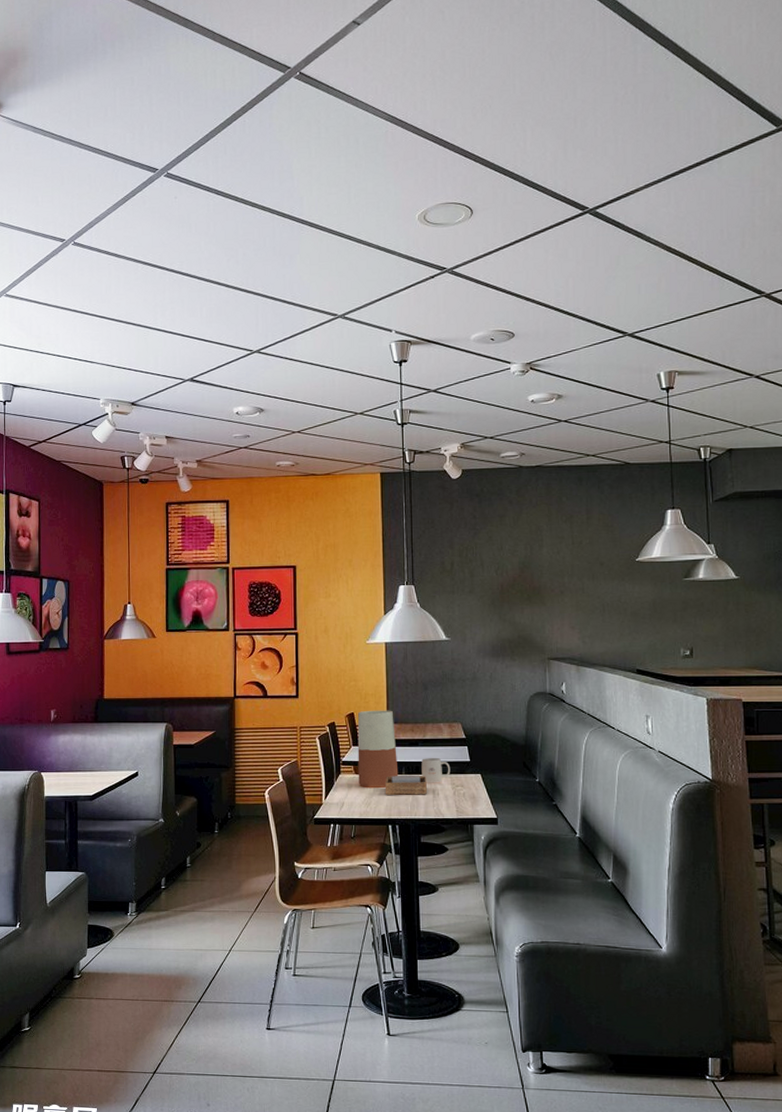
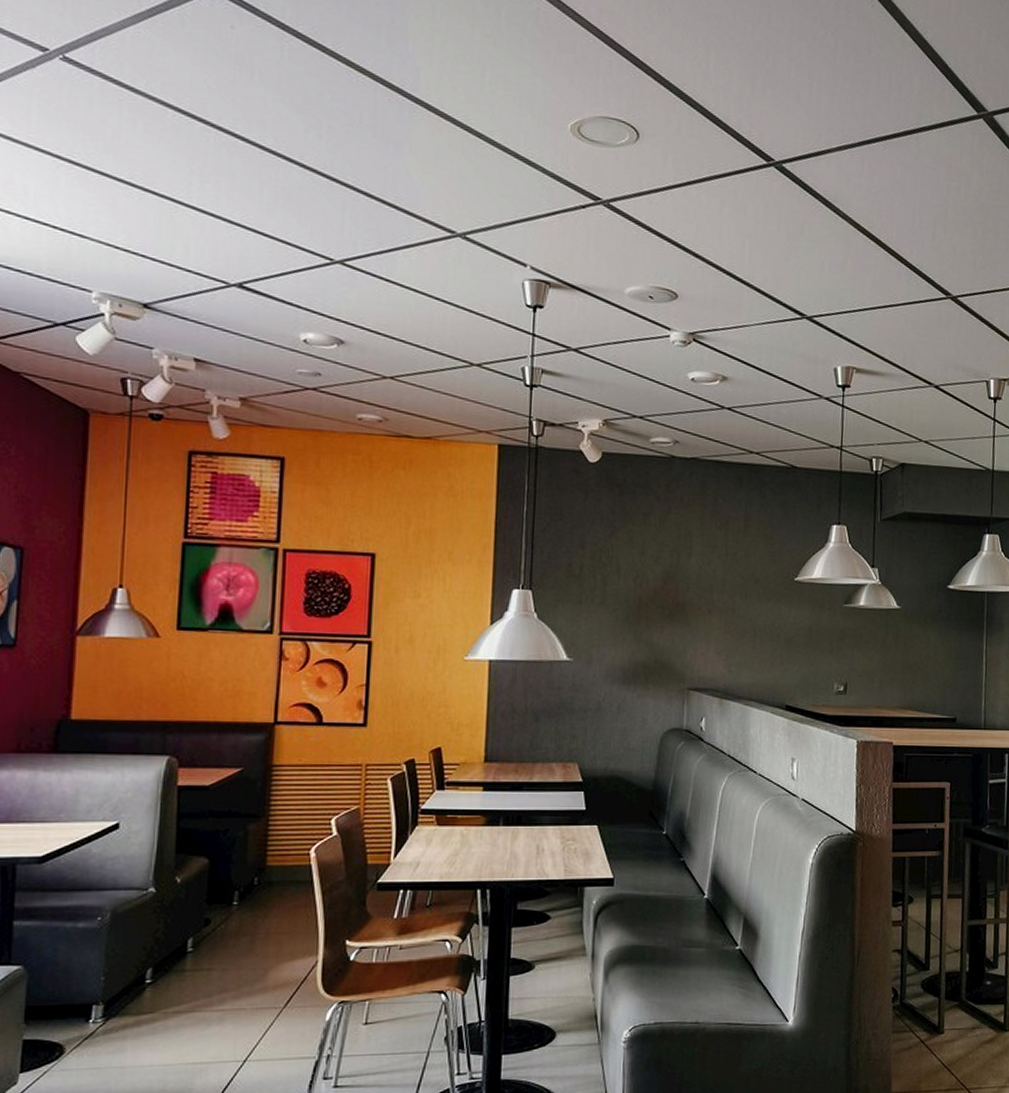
vase: present [357,710,399,788] -> none [441,744,495,842]
napkin holder: present [384,775,427,796] -> none [475,826,530,853]
mug: present [421,758,451,783] -> none [524,806,561,837]

